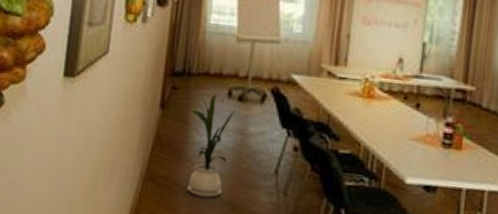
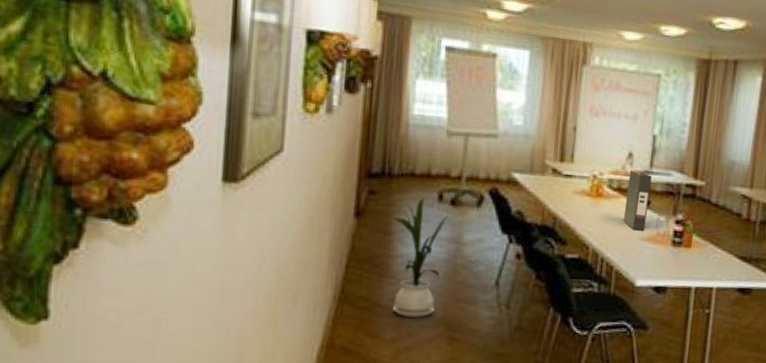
binder: none [393,75,421,133] -> present [623,170,652,232]

